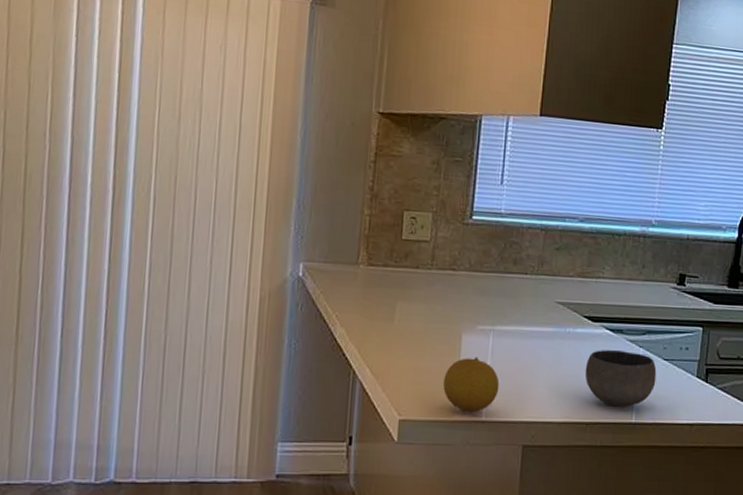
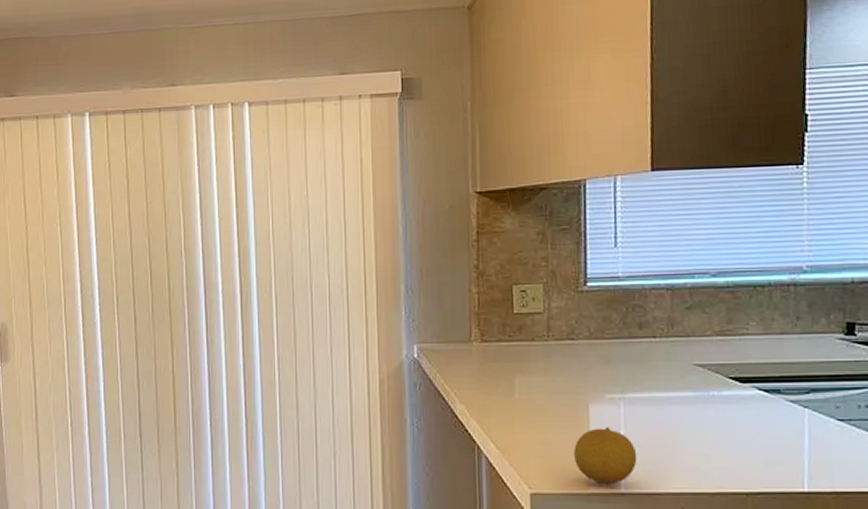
bowl: present [584,349,657,407] -> none [737,411,831,475]

